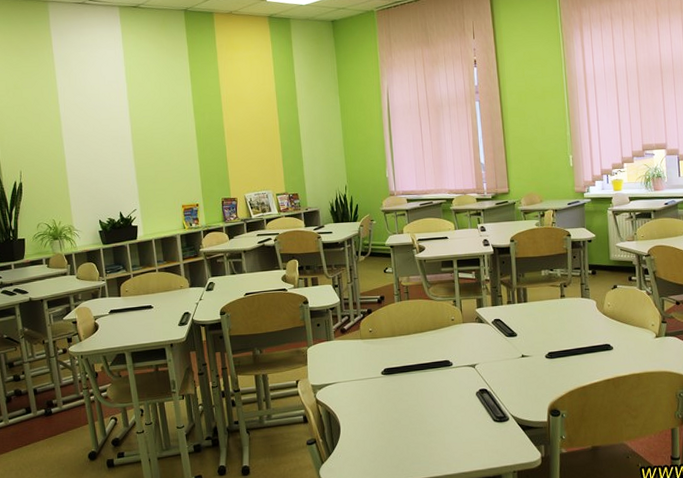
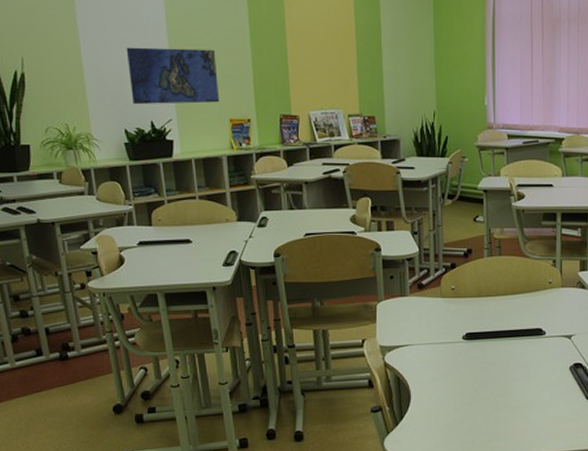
map: none [100,152,174,200] -> present [126,47,220,105]

